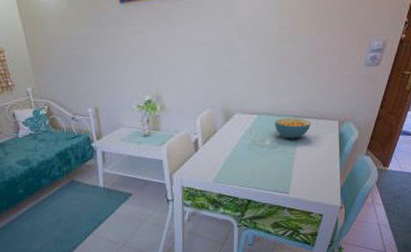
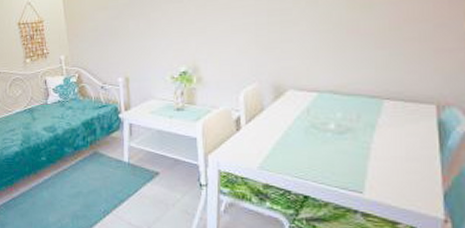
cereal bowl: present [275,117,312,139] -> none [342,97,395,125]

